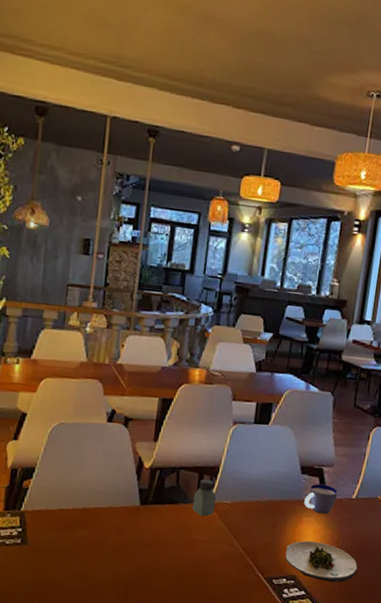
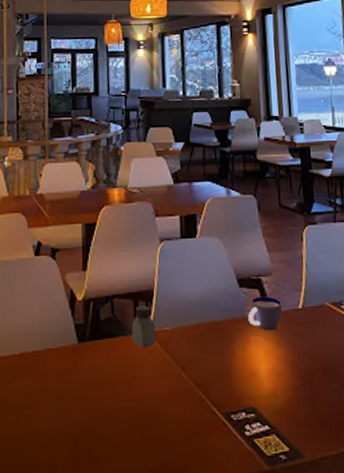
salad plate: present [285,540,358,583] -> none [239,363,322,412]

